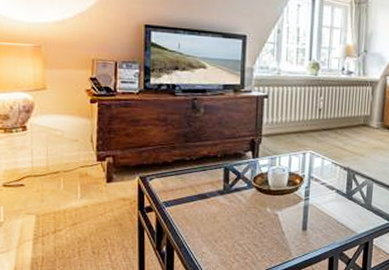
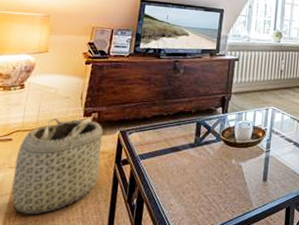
basket: none [31,163,123,259] -> present [11,118,103,214]

